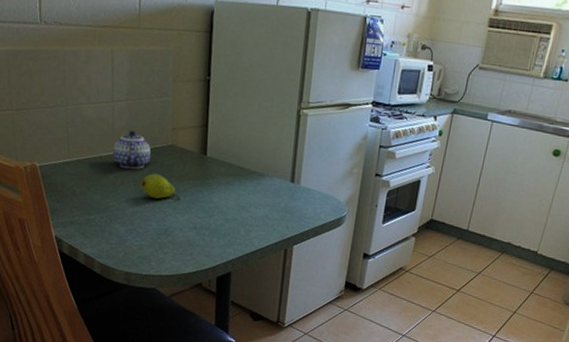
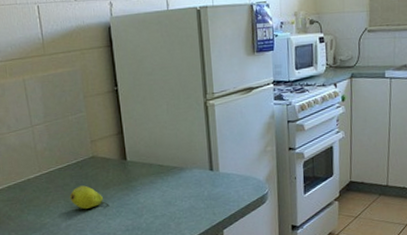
teapot: present [112,130,152,170] -> none [38,149,76,187]

